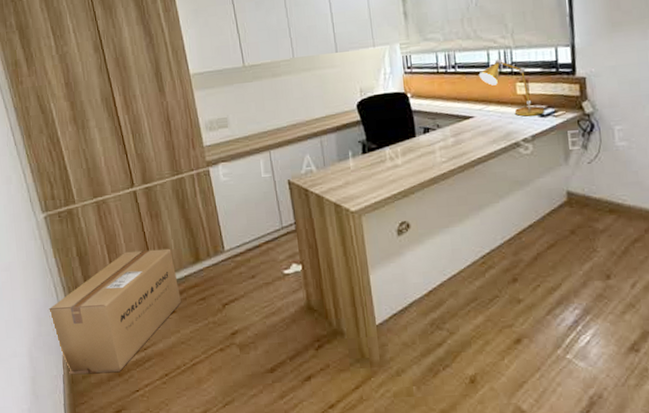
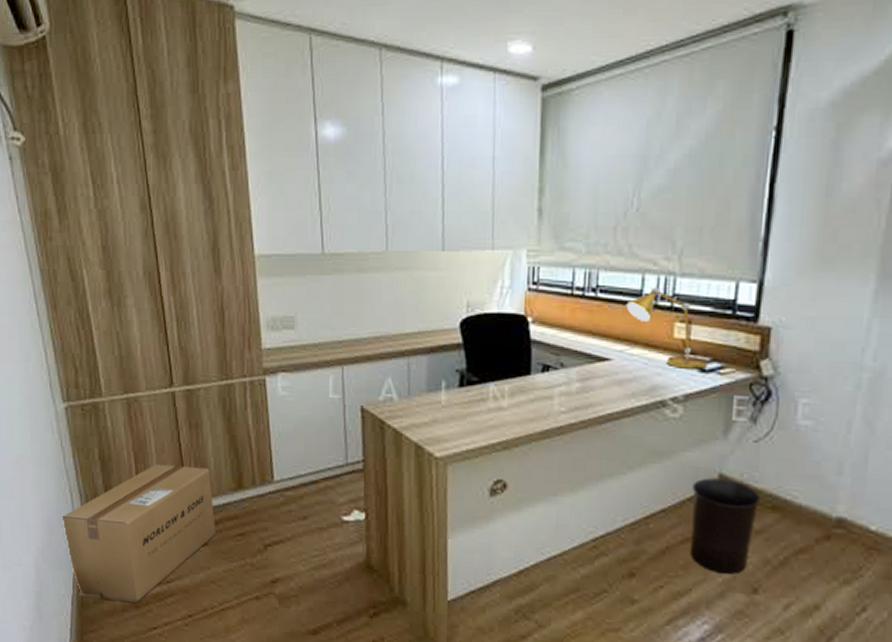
waste bin: none [549,194,600,268] -> present [690,478,761,574]

